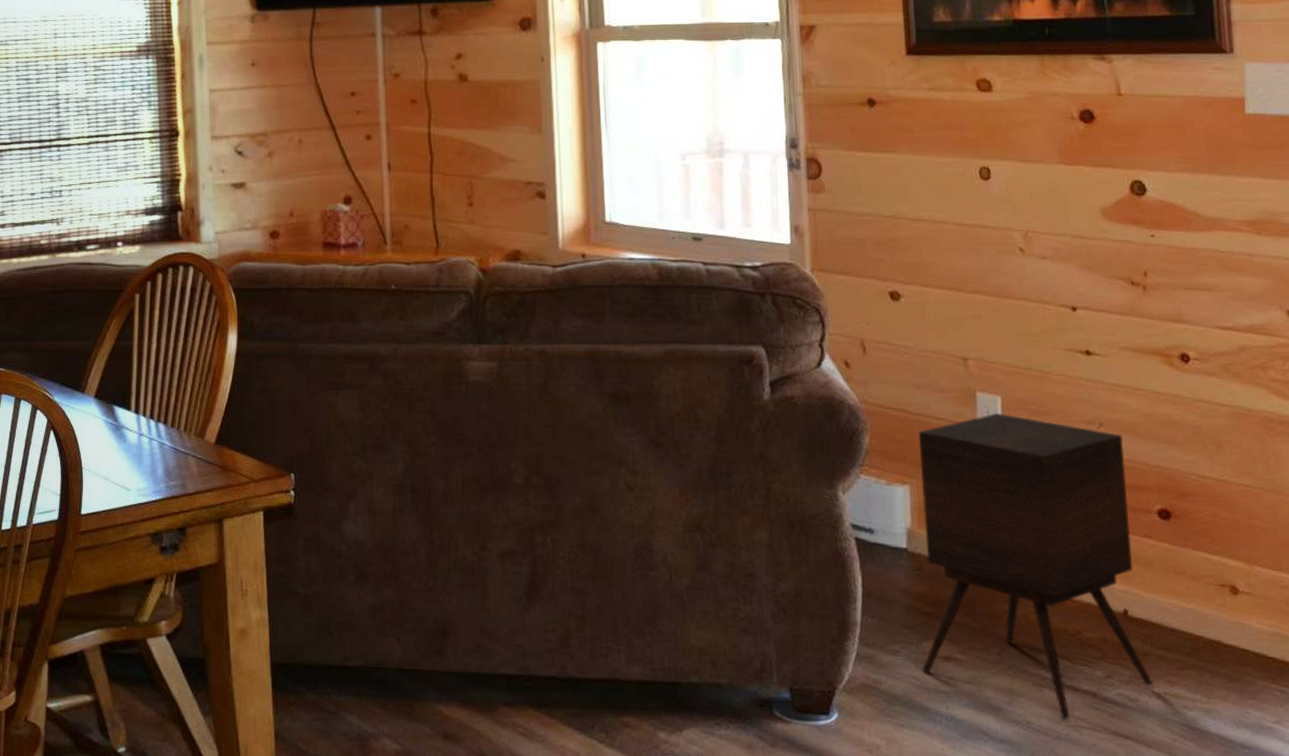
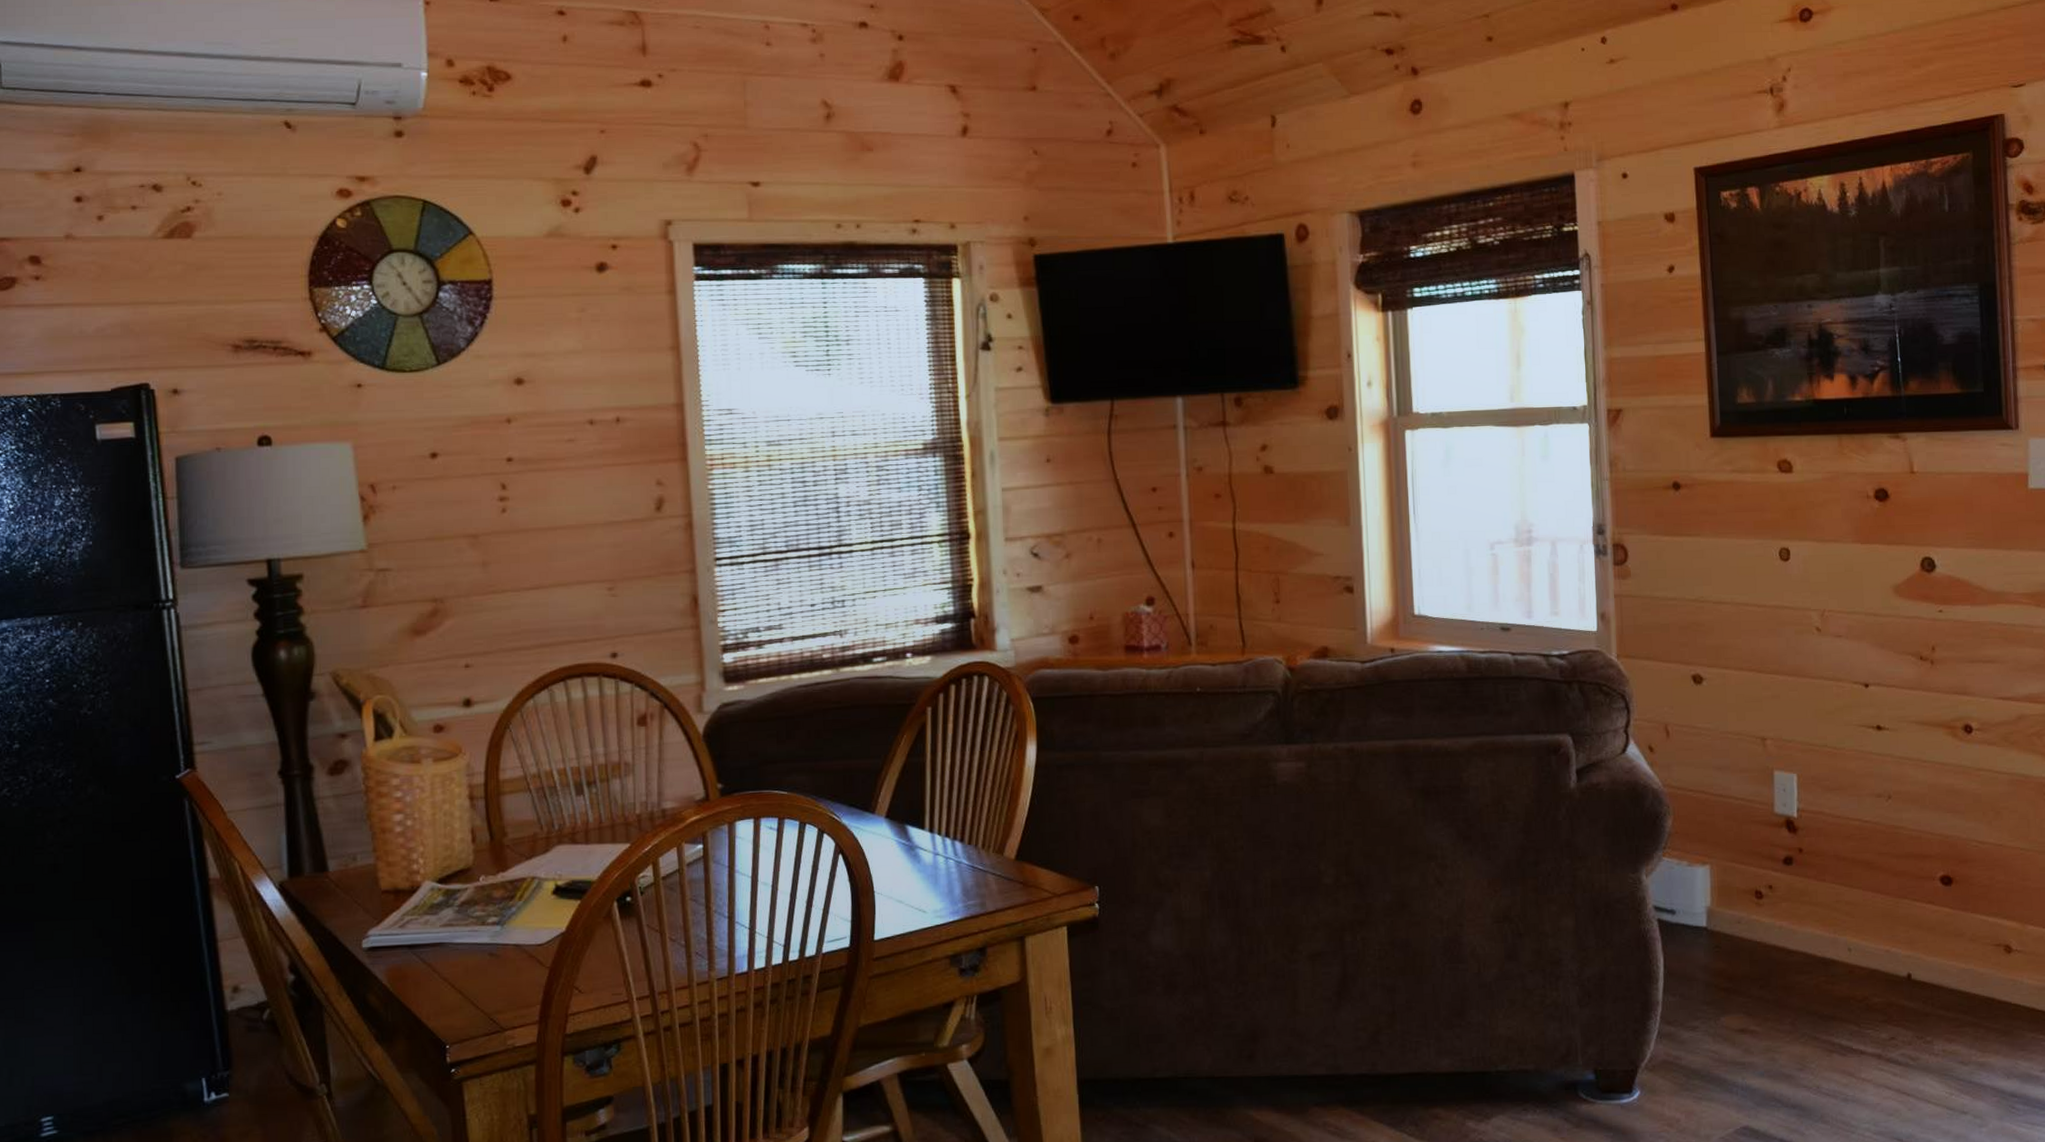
side table: present [919,412,1154,720] -> none [1719,790,1933,1082]

